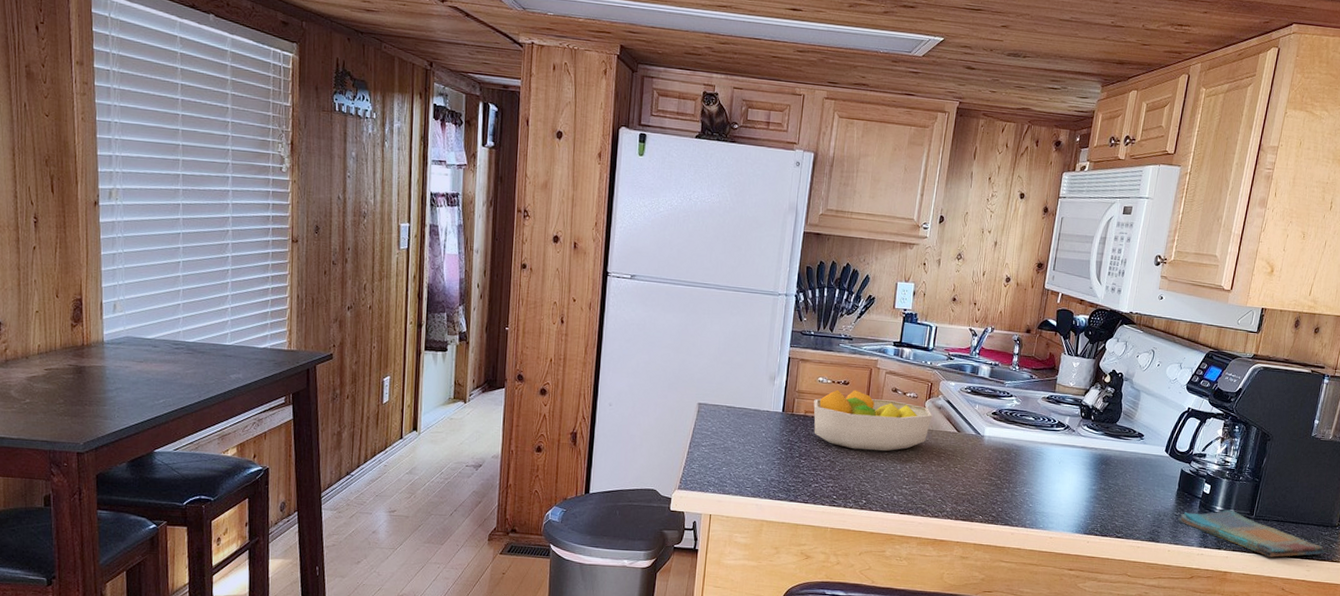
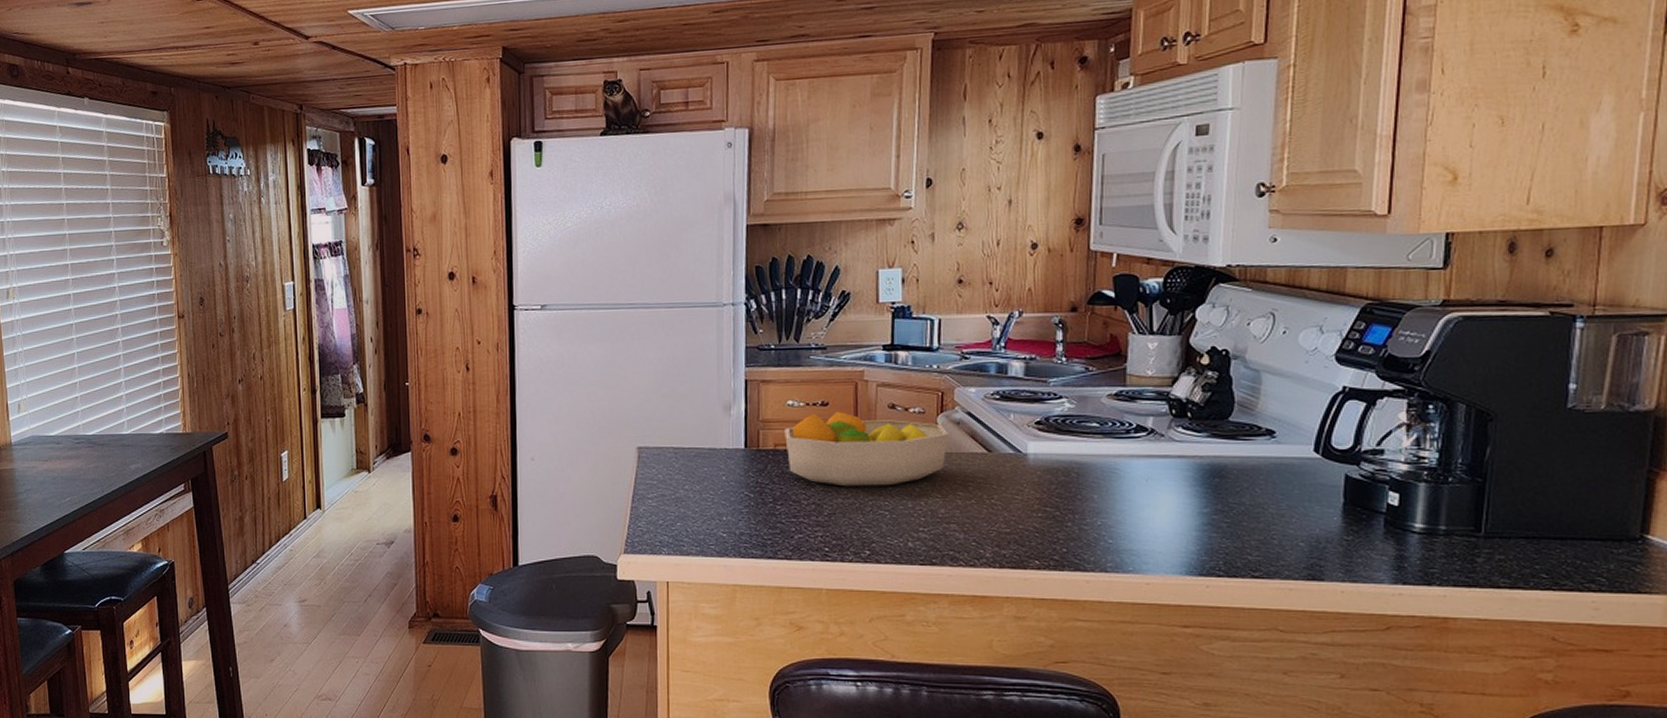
dish towel: present [1178,509,1325,557] -> none [1351,526,1622,592]

